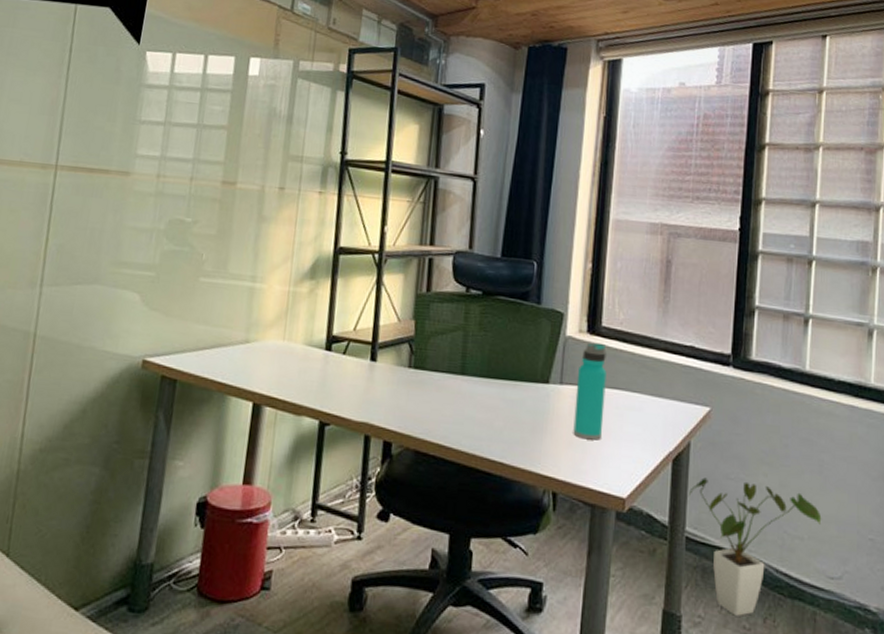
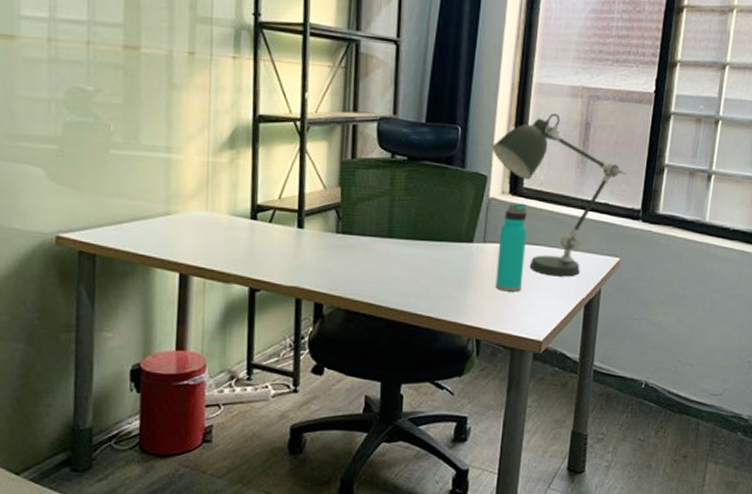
desk lamp: none [568,250,714,426] -> present [491,113,627,277]
house plant: present [688,477,822,616] -> none [597,319,710,431]

